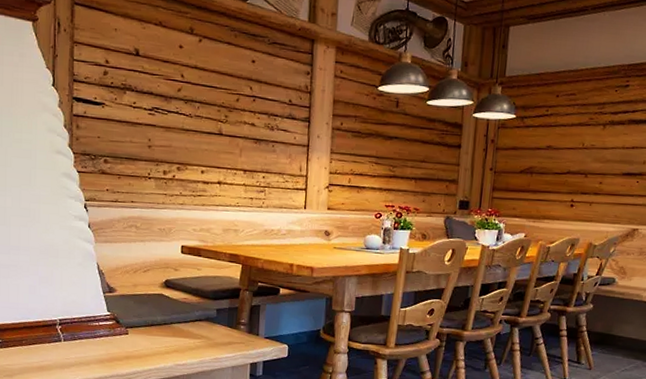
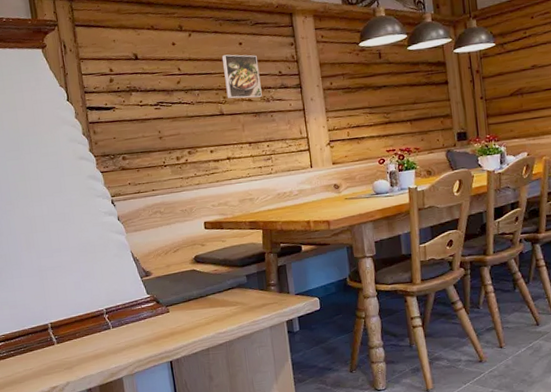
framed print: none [229,70,269,123] -> present [221,54,262,99]

